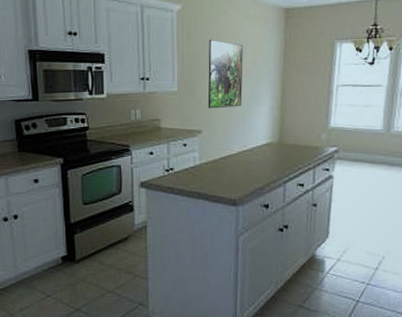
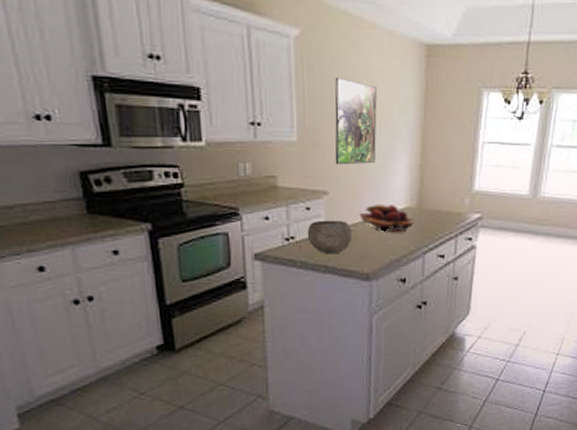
bowl: none [184,154,222,183] -> present [307,220,353,254]
fruit basket: none [228,140,277,165] -> present [360,203,415,233]

